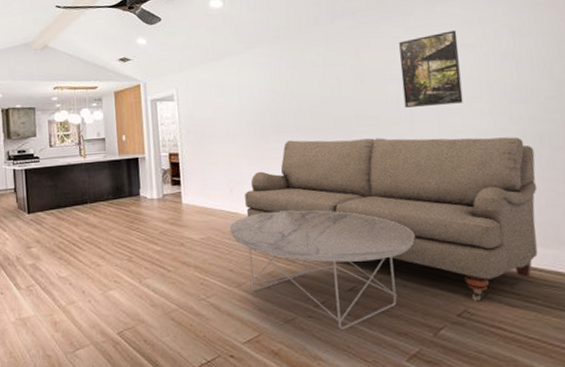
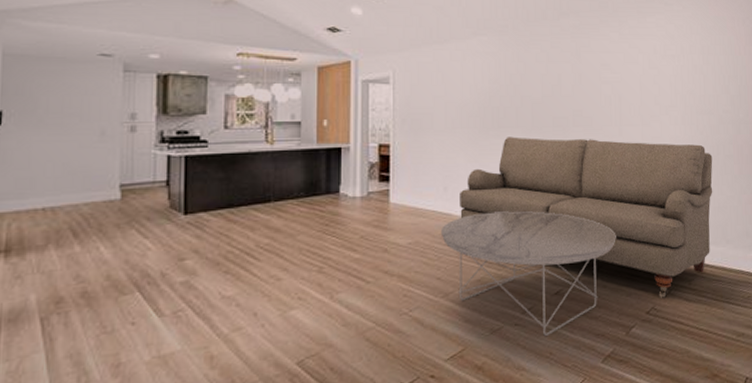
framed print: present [399,30,464,108] -> none [614,41,663,111]

